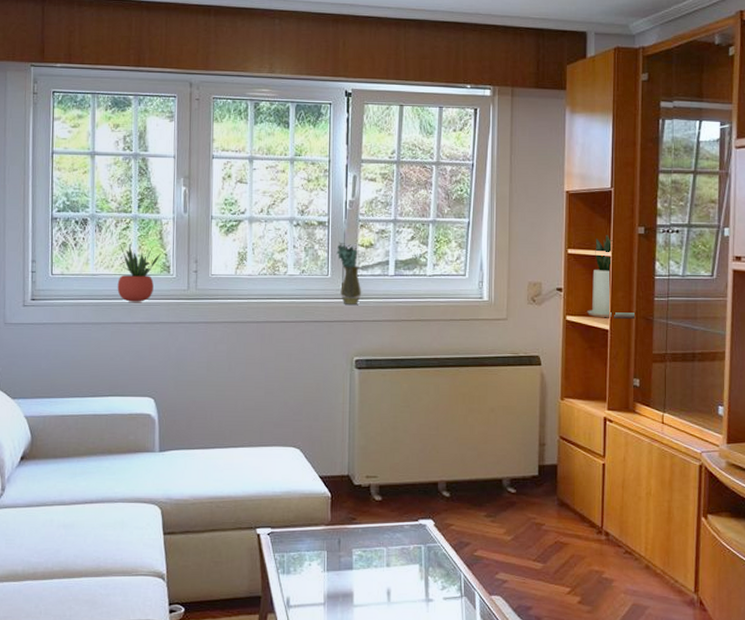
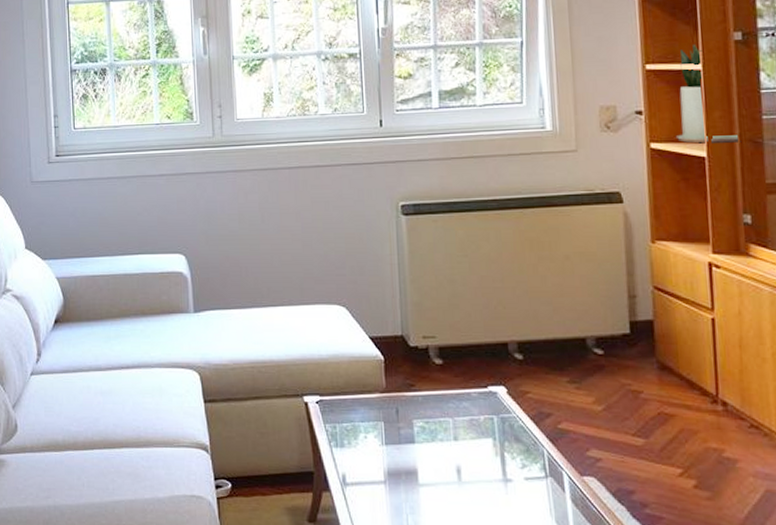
potted plant: present [117,245,162,302] -> none [140,93,184,153]
vase: present [336,242,362,304] -> none [371,74,404,143]

